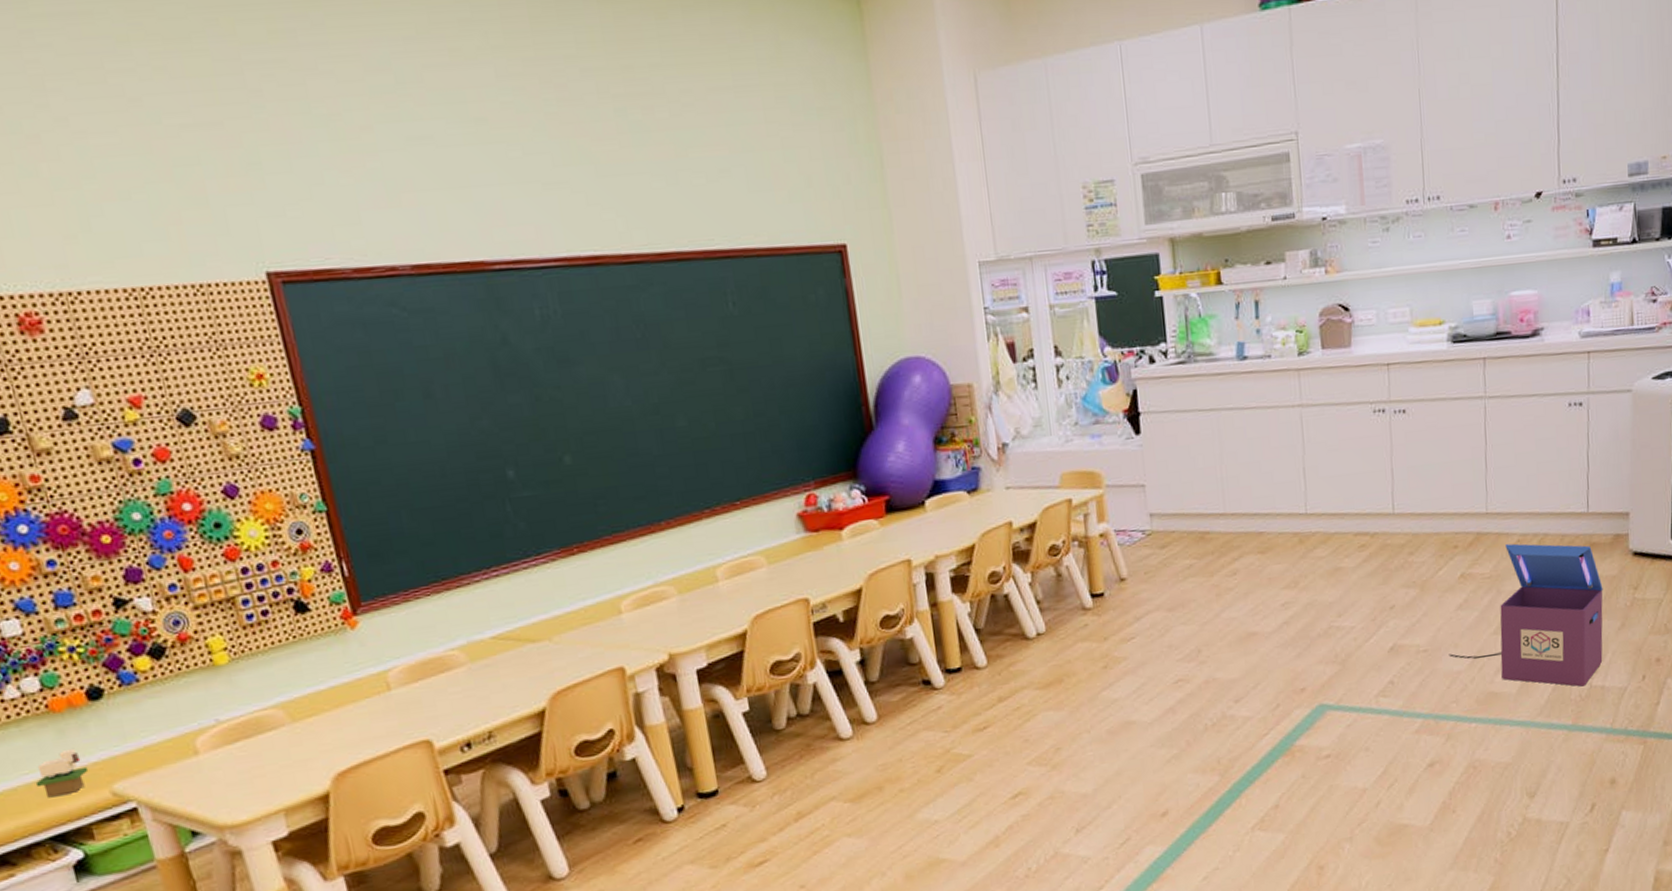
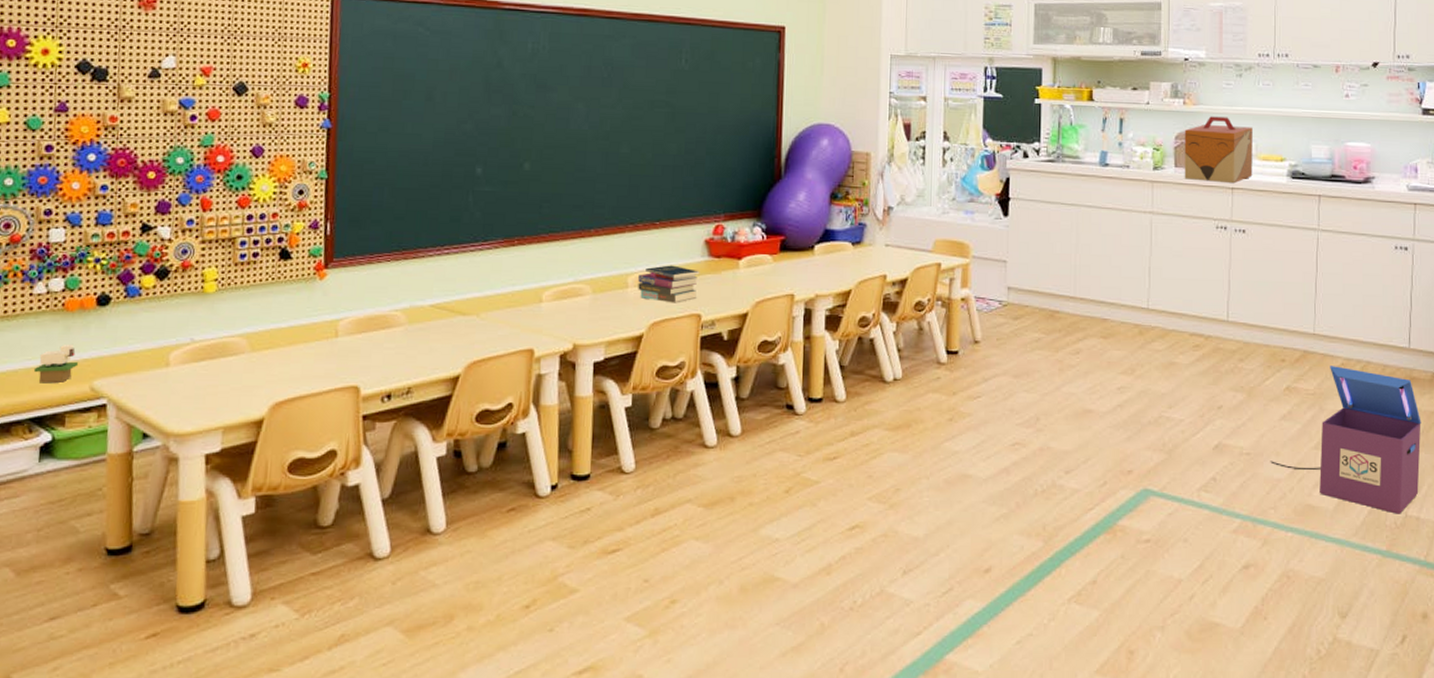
books: none [728,548,799,592] -> present [638,265,700,304]
storage box: none [1329,281,1409,362] -> present [1184,116,1253,184]

